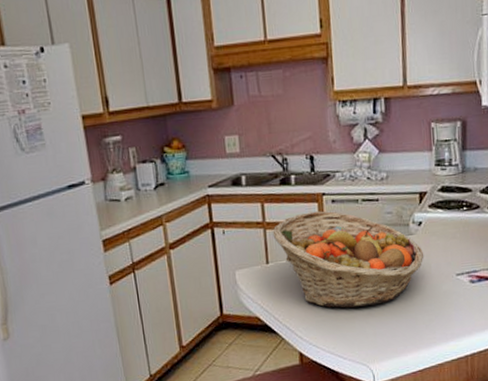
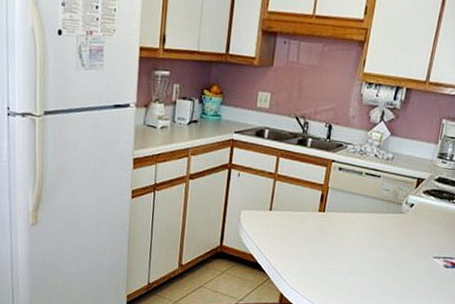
fruit basket: present [272,211,424,308] -> none [281,173,410,268]

